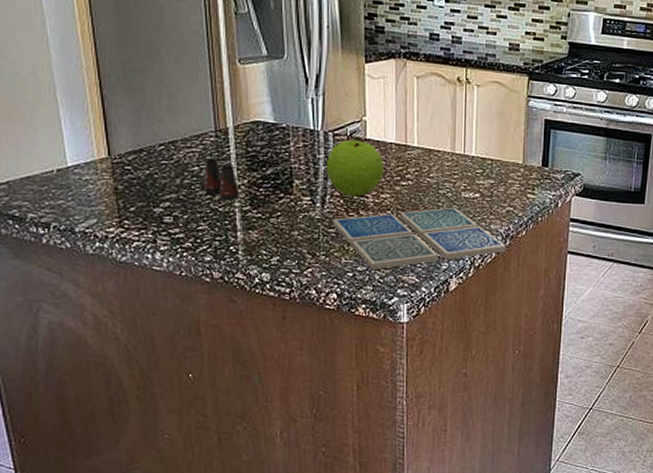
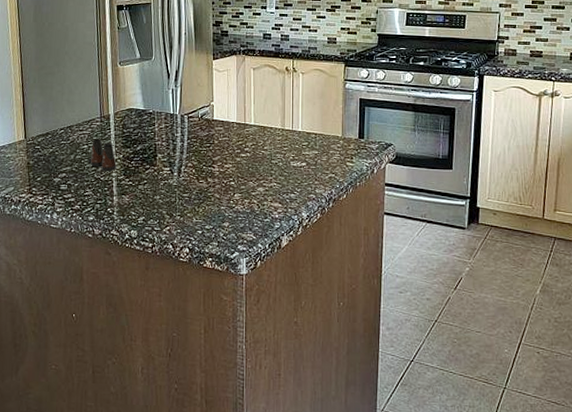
apple: present [327,139,385,197] -> none [182,120,228,167]
drink coaster: present [333,207,506,271] -> none [187,174,329,229]

